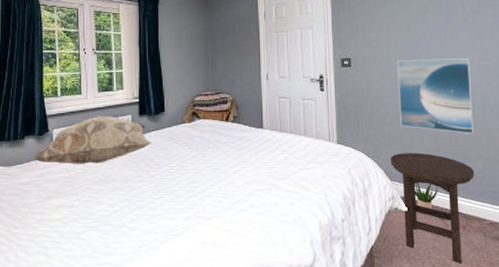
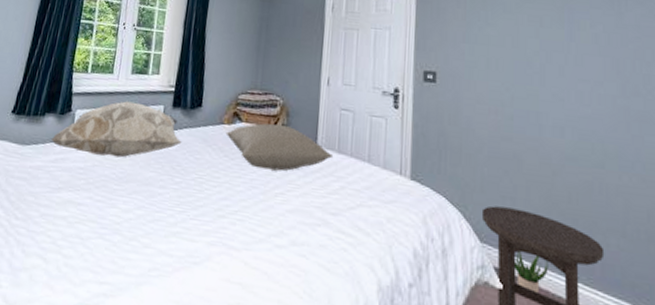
pillow: none [188,117,276,154] -> present [225,123,332,171]
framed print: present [397,58,473,134] -> none [497,83,604,196]

